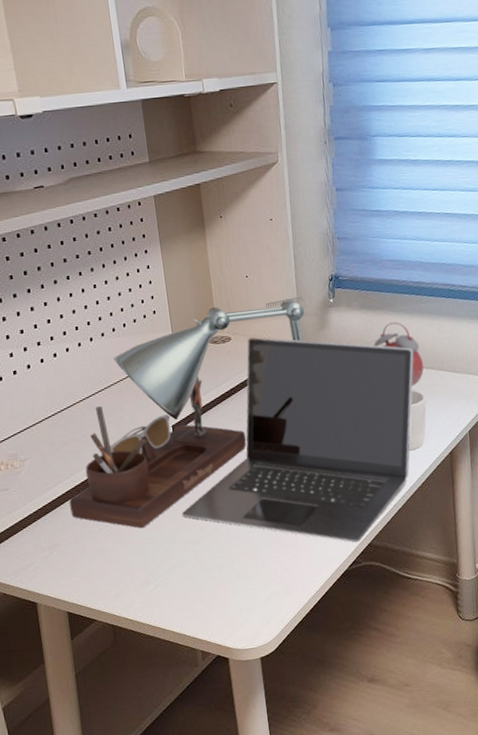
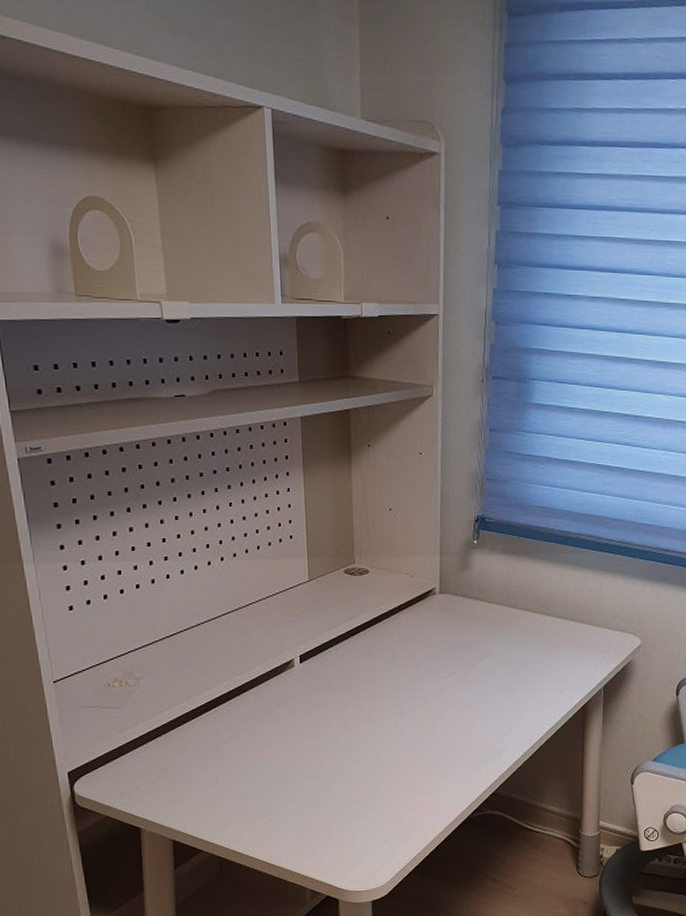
desk organizer: present [69,376,246,529] -> none [184,606,375,760]
desk lamp: present [113,296,305,421] -> none [243,534,448,651]
laptop: present [182,337,414,543] -> none [303,571,555,790]
alarm clock: present [374,322,424,386] -> none [515,570,564,636]
mug: present [408,389,427,451] -> none [541,639,564,701]

